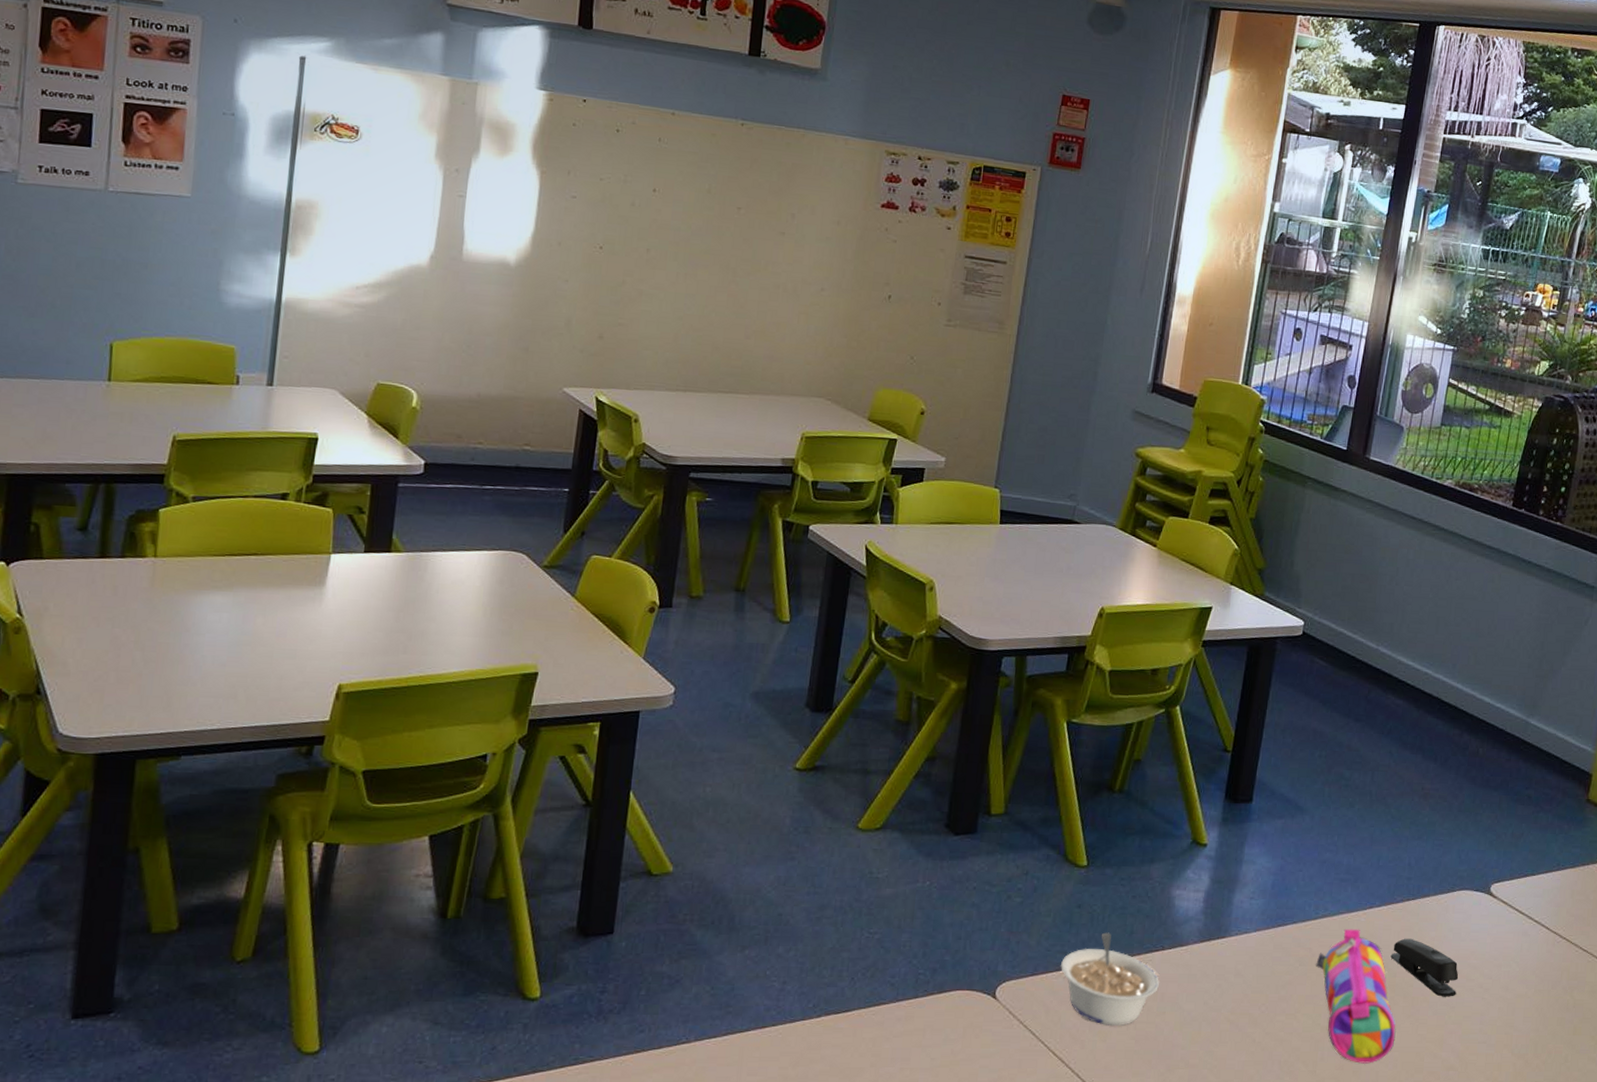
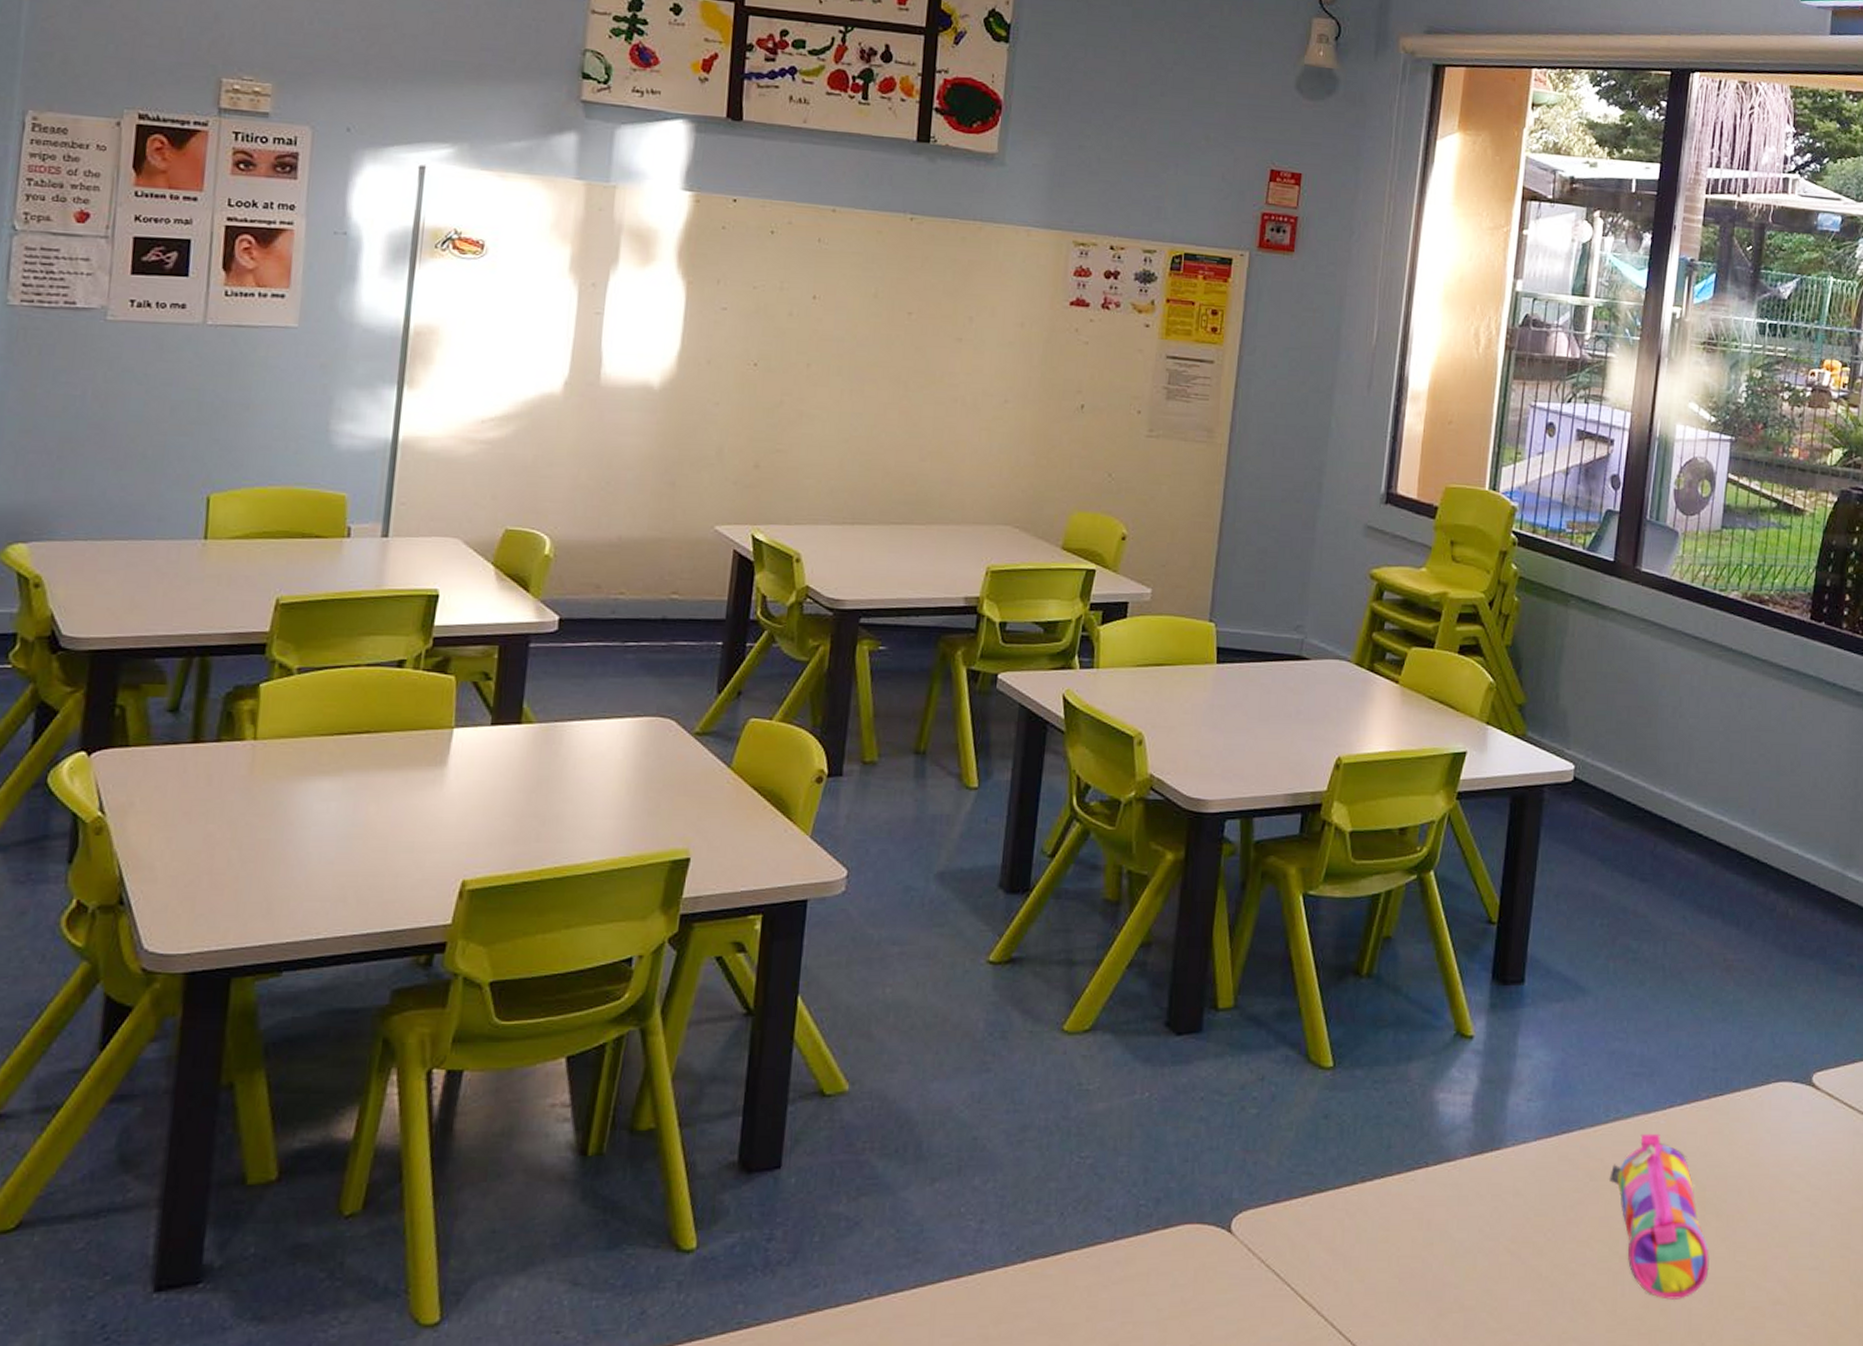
legume: present [1061,932,1159,1026] -> none [1307,1147,1424,1262]
stapler: present [1390,938,1459,997] -> none [1698,1143,1781,1214]

